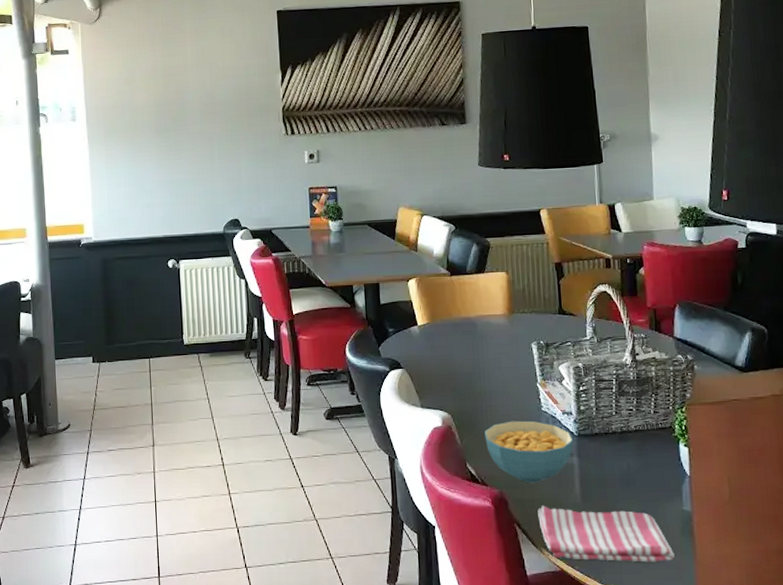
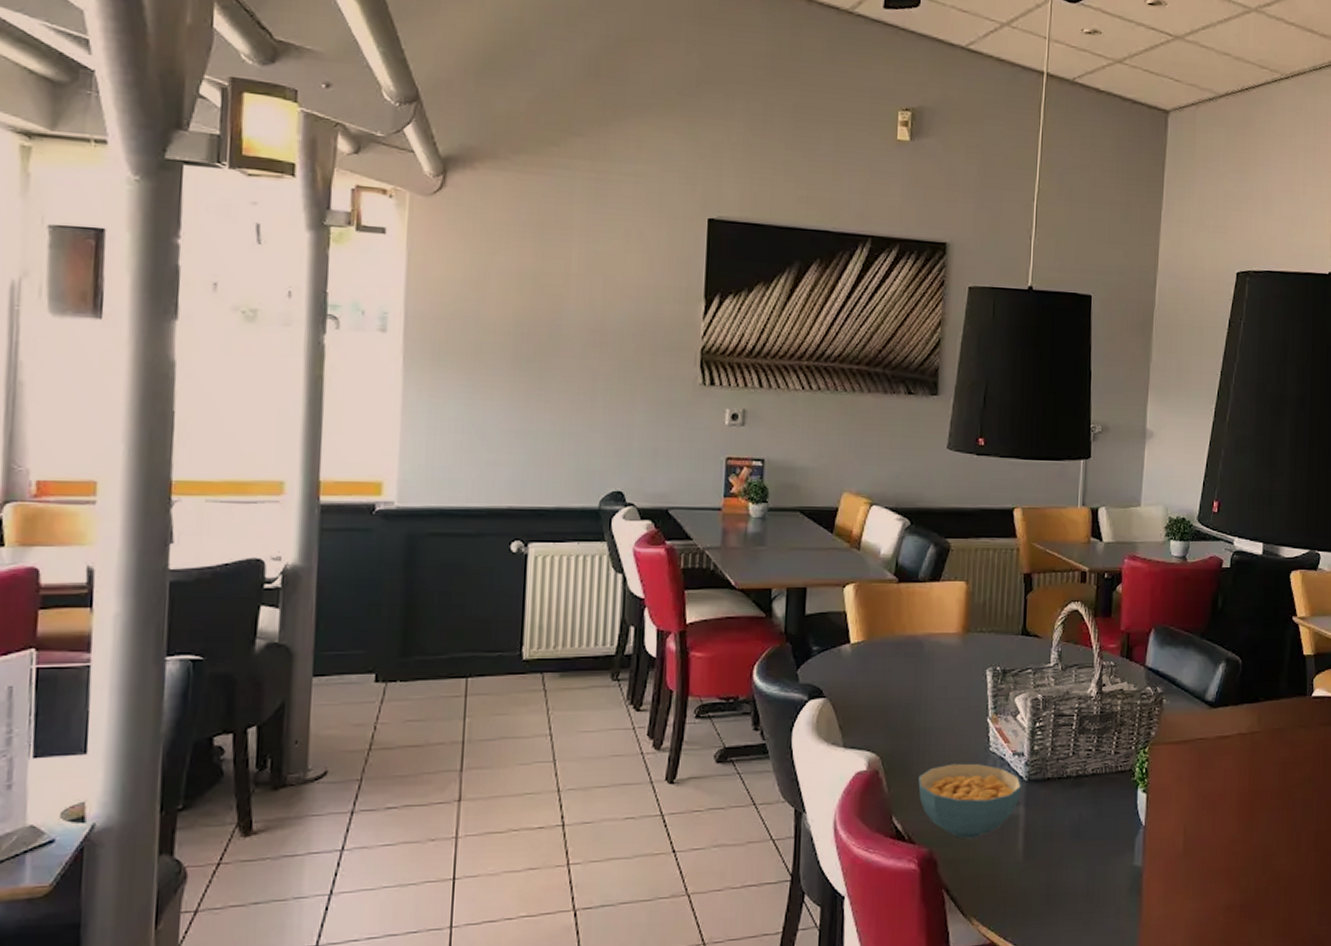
dish towel: present [538,506,675,562] -> none [971,866,1119,929]

